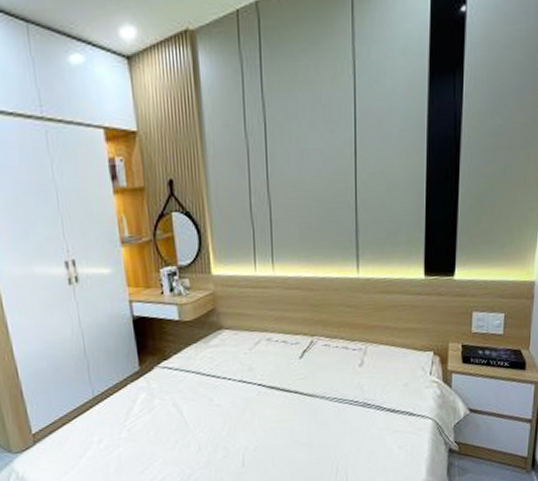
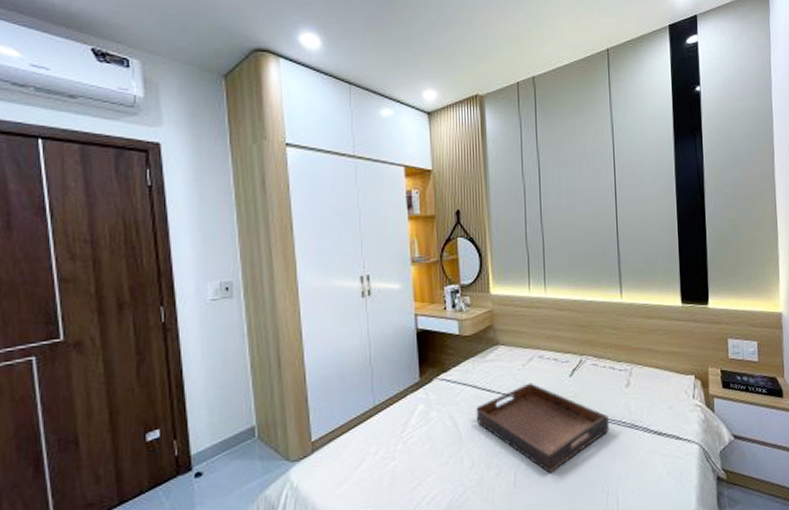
serving tray: none [200,366,340,453] -> present [476,383,609,473]

